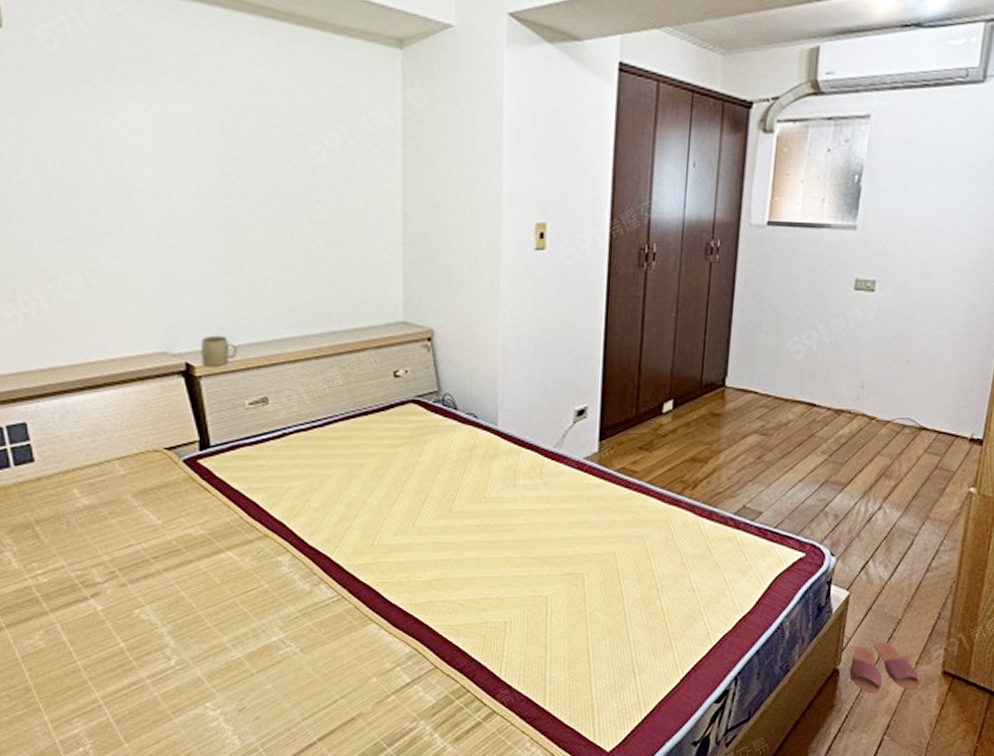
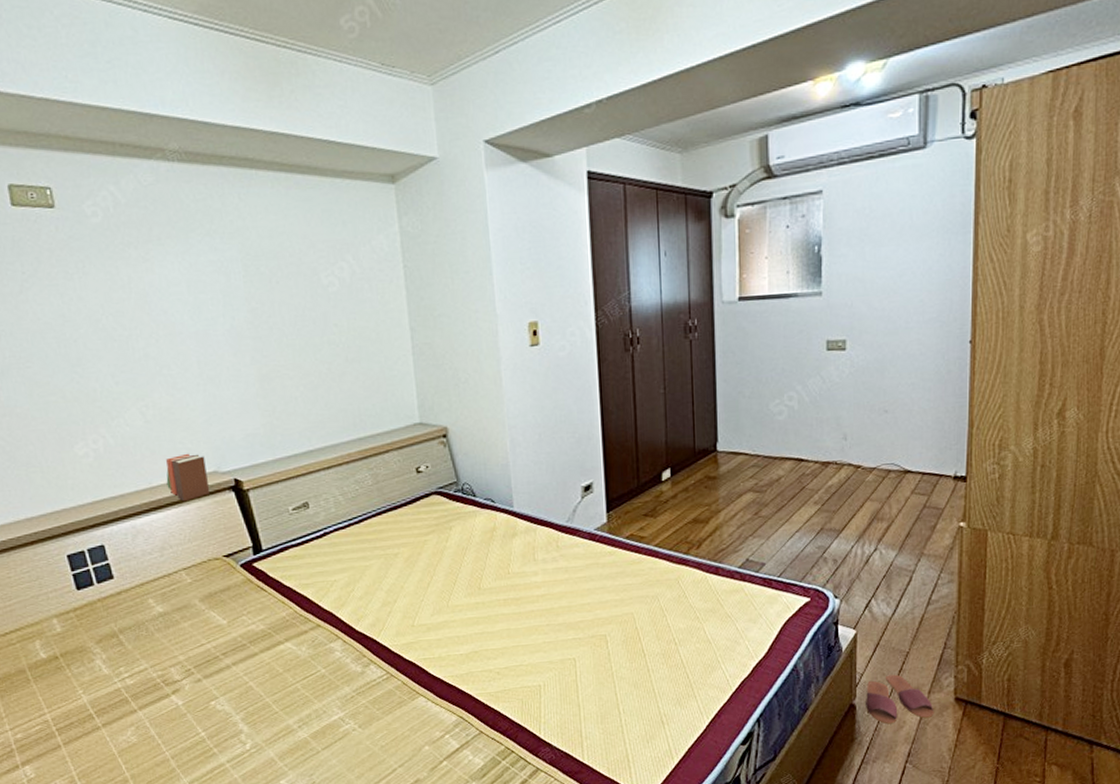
books: none [106,328,155,383] -> present [166,453,209,502]
mug: present [200,335,237,366] -> none [245,451,278,480]

